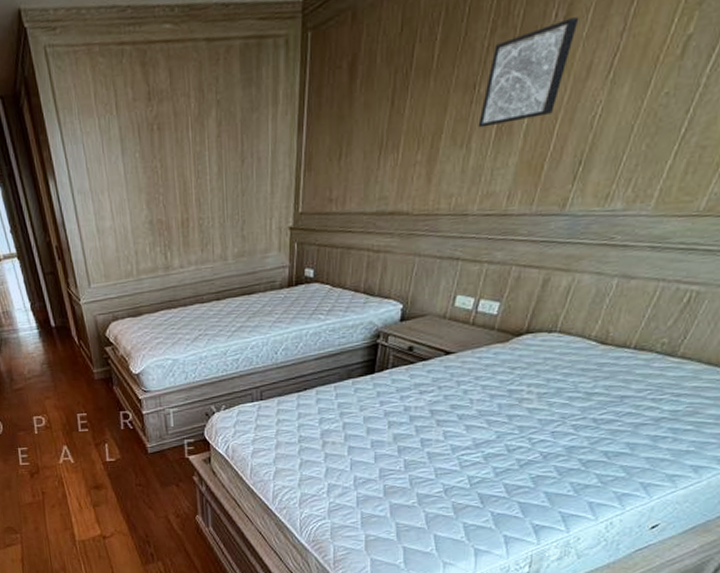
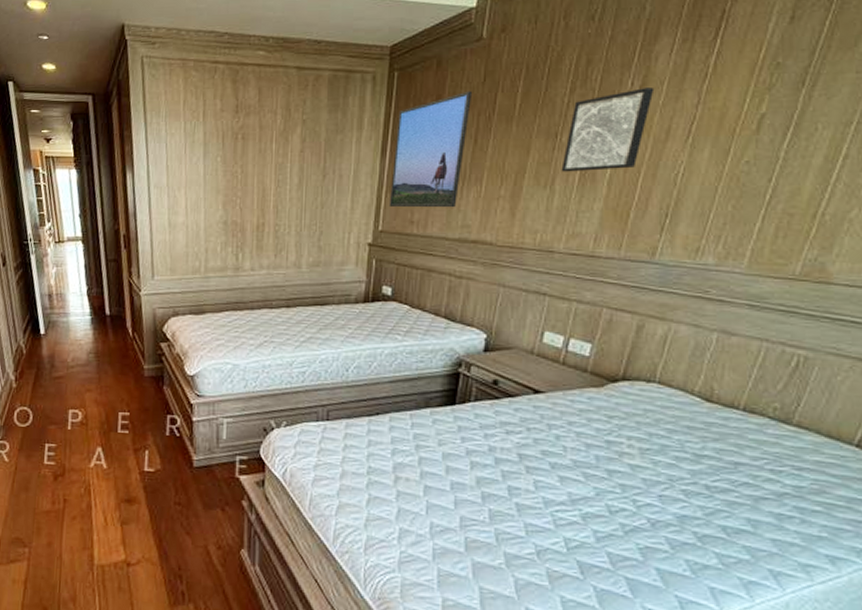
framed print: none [307,44,390,187] -> present [389,91,473,208]

